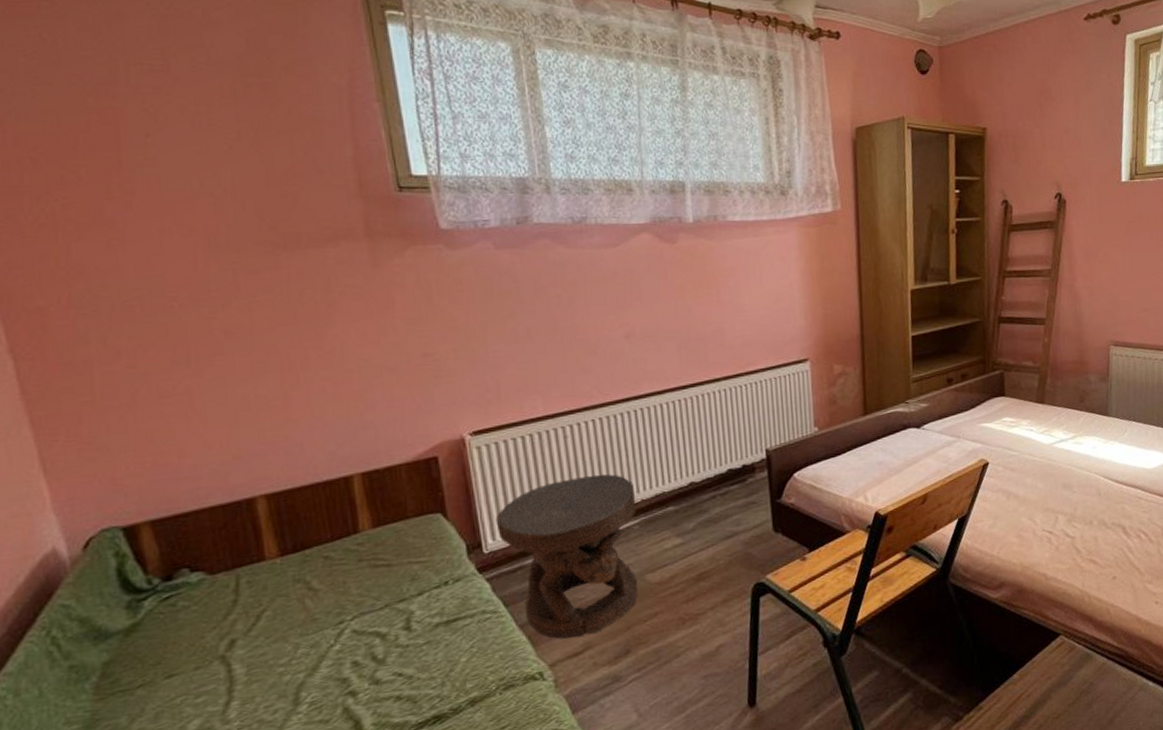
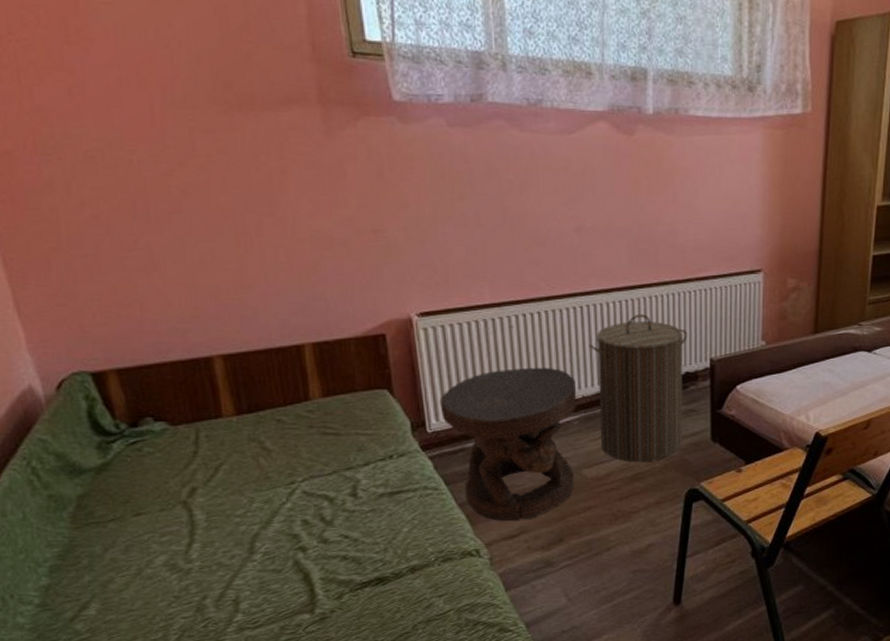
laundry hamper: none [645,411,744,562] -> present [589,313,688,463]

